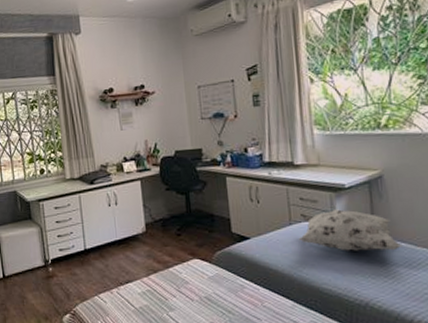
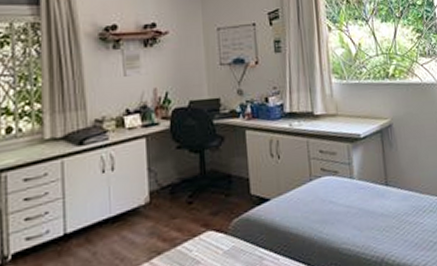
decorative pillow: present [298,209,403,251] -> none [318,161,411,205]

